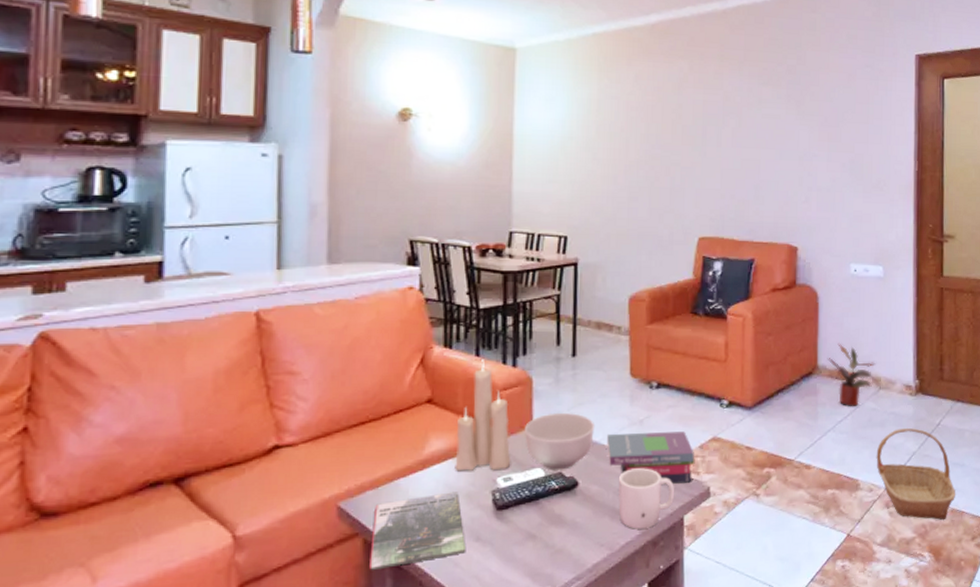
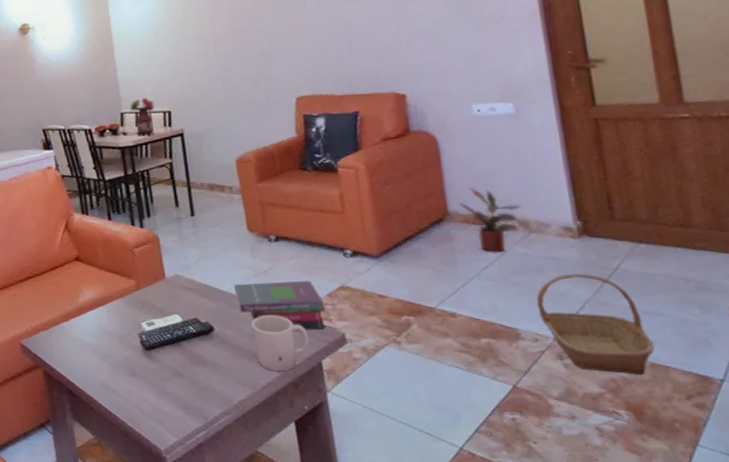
magazine: present [369,491,466,571] -> none [48,334,125,396]
candle: present [455,359,511,472] -> none [102,222,151,317]
flower arrangement: none [522,217,550,260] -> present [130,97,155,135]
bowl: present [525,412,595,470] -> none [159,265,222,317]

